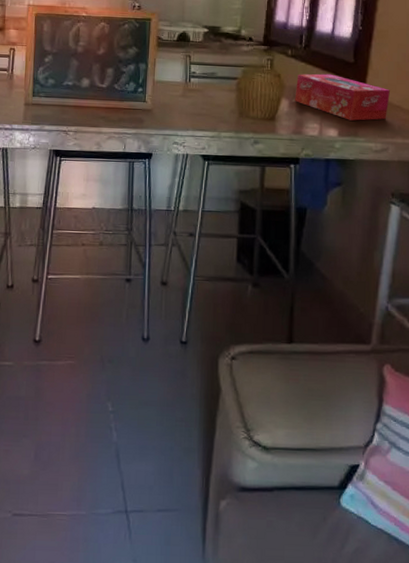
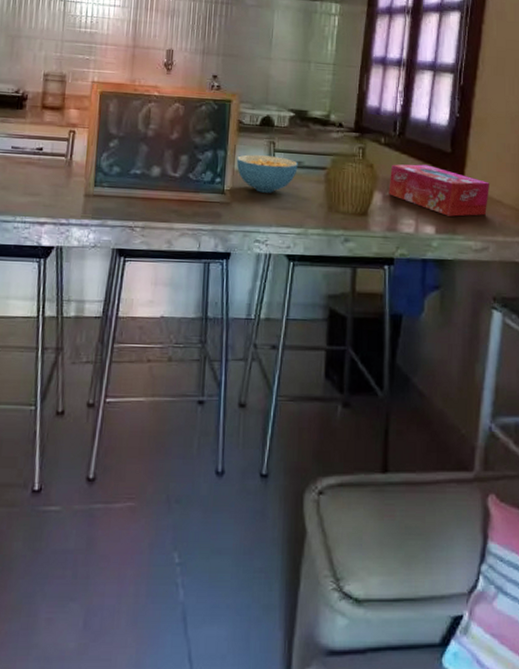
cereal bowl: none [156,67,212,101] -> present [236,154,298,193]

